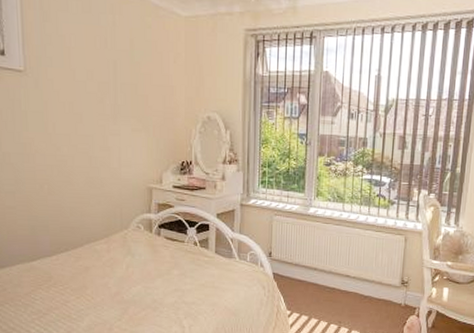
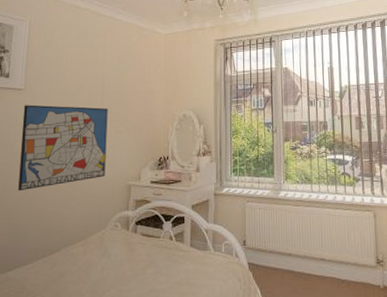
wall art: none [26,90,124,185] -> present [18,105,108,192]

